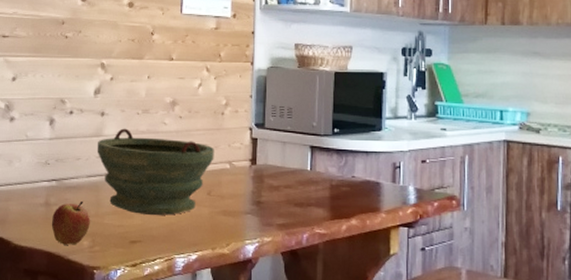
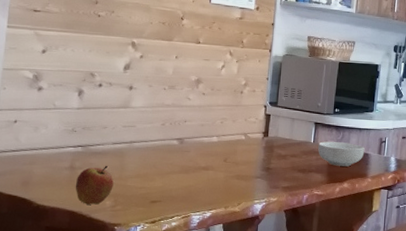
bowl: present [97,128,214,215] -> none [123,101,232,179]
cereal bowl: none [317,169,375,199] -> present [318,141,365,167]

